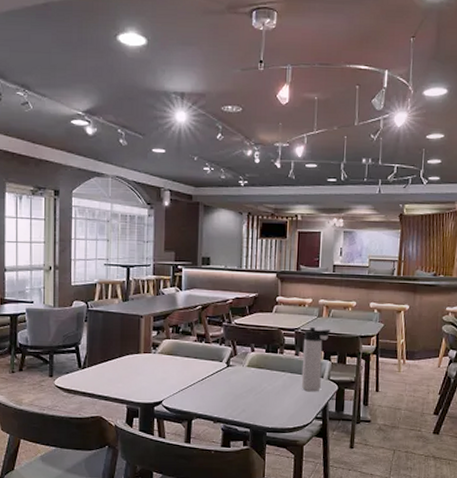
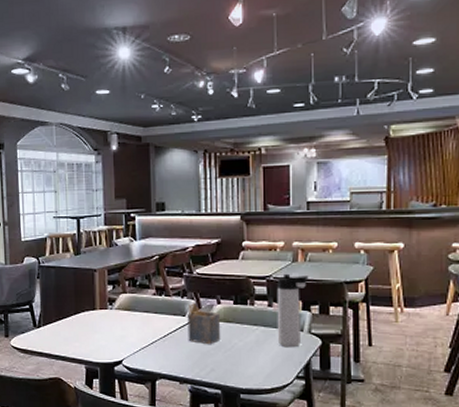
napkin holder: none [223,350,254,388] -> present [187,303,221,345]

